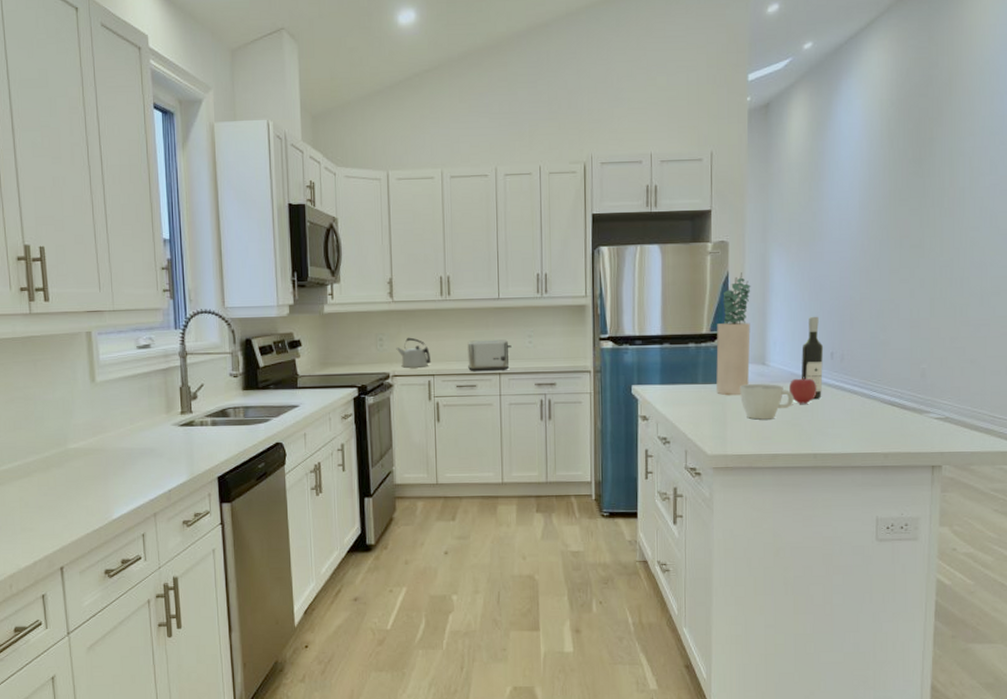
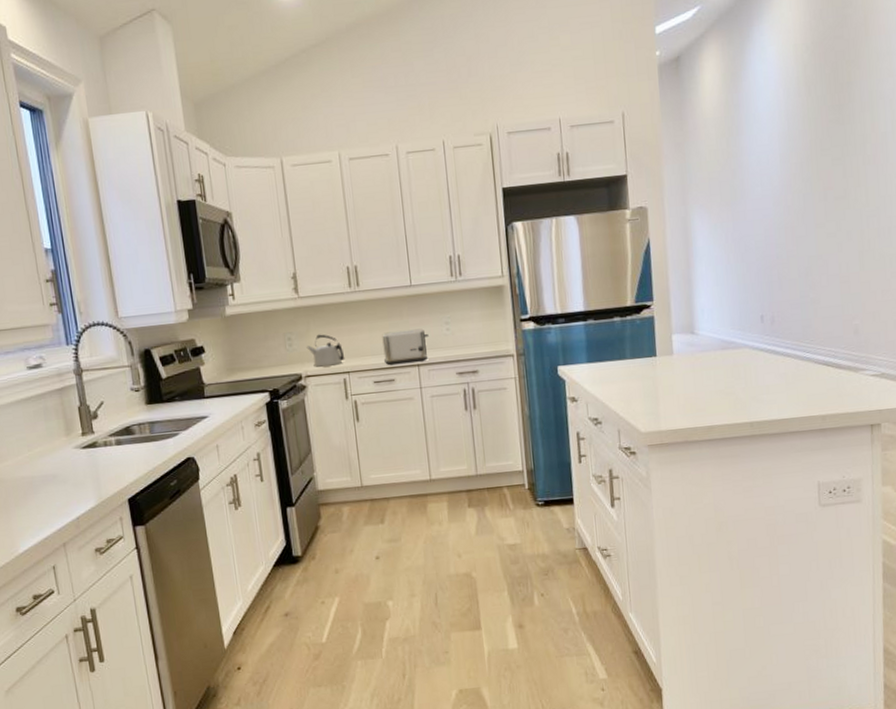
vase: present [716,272,751,396] -> none [641,238,679,369]
cup: present [740,384,794,420] -> none [670,353,726,392]
fruit: present [790,376,817,404] -> none [720,342,749,372]
bottle: present [801,316,824,399] -> none [730,278,755,365]

